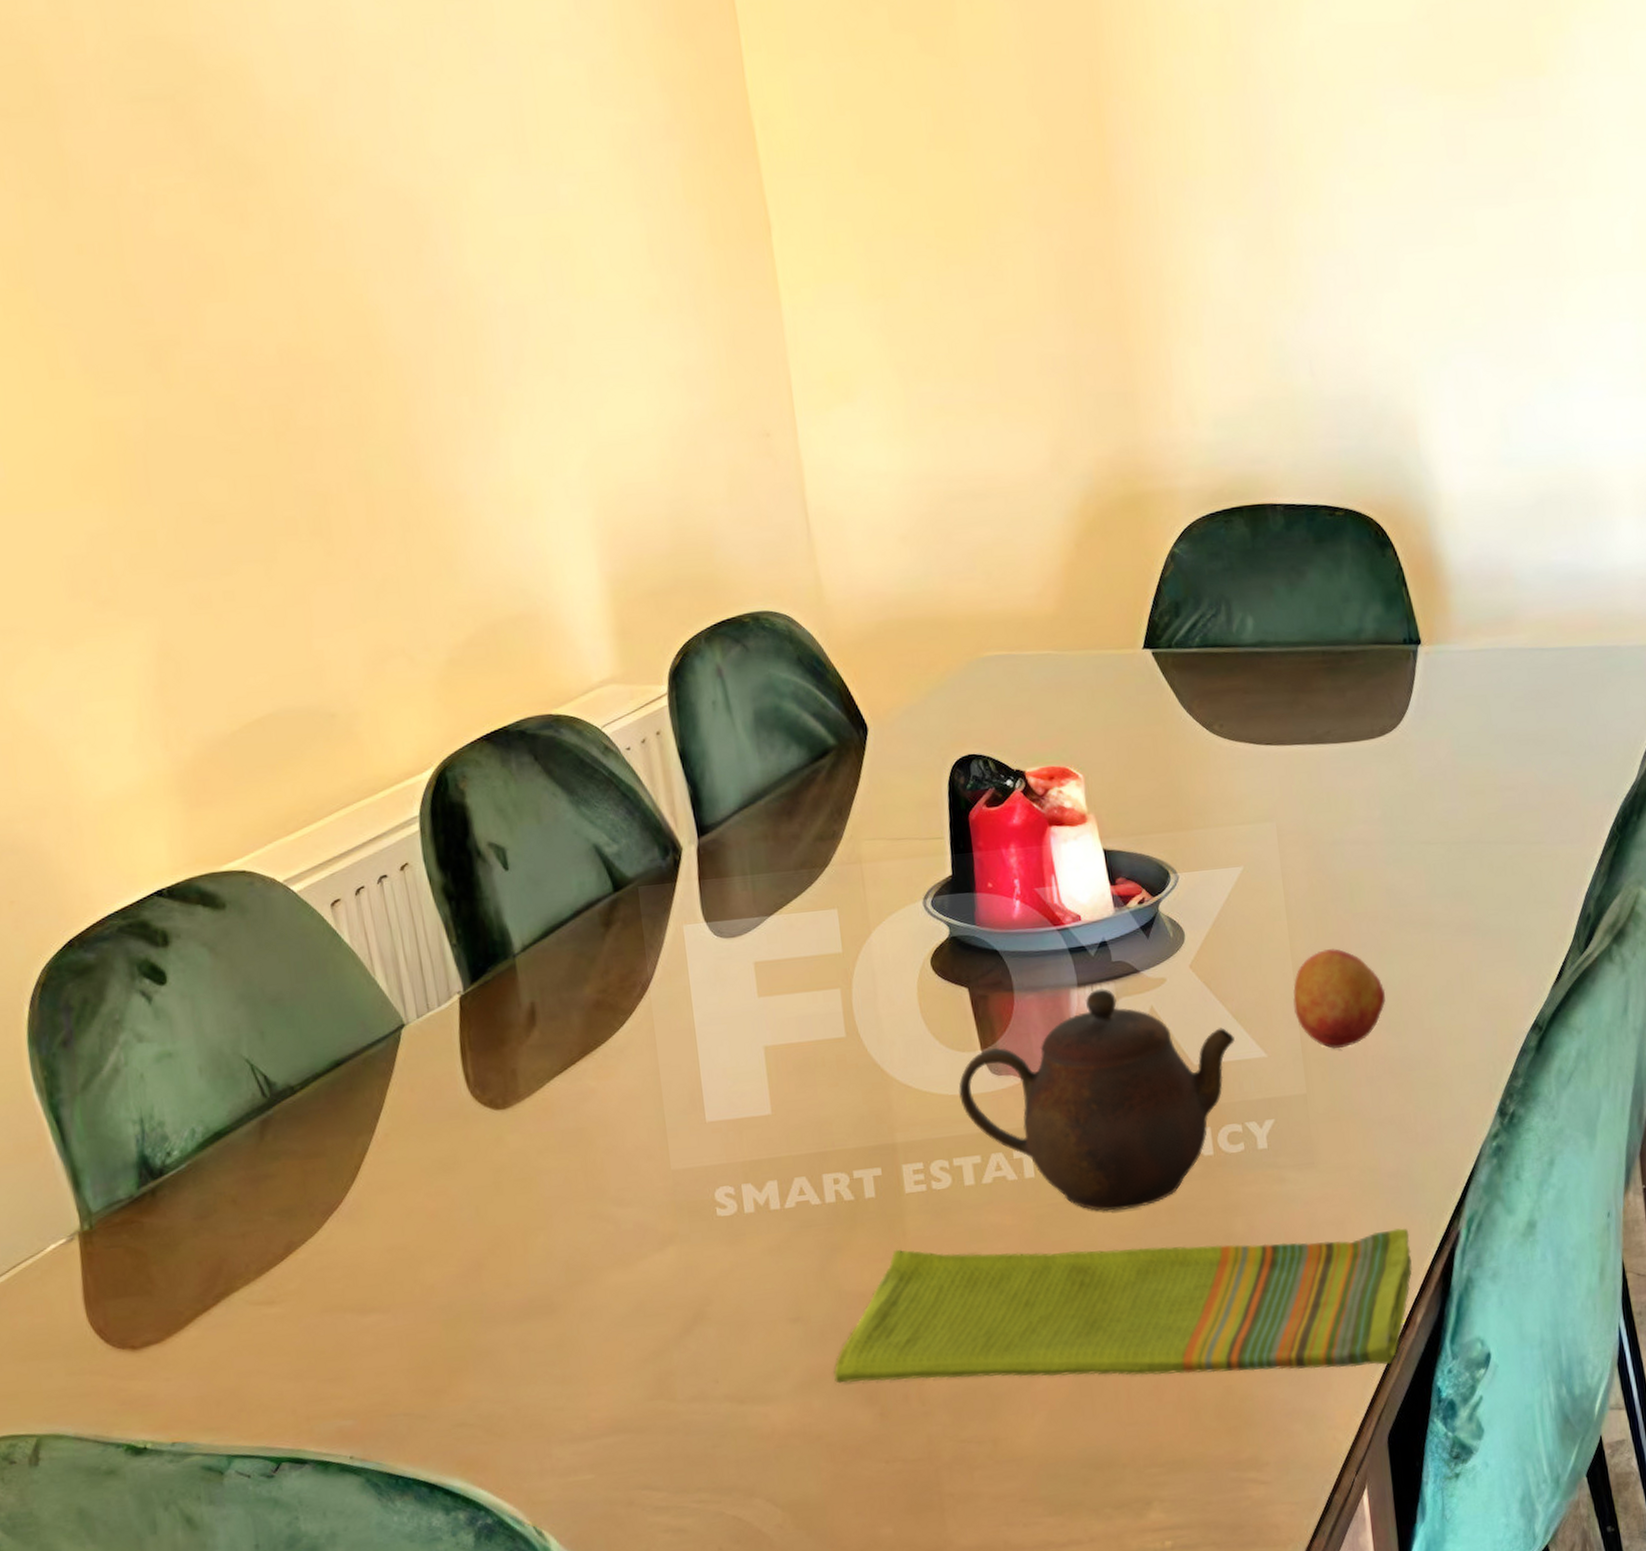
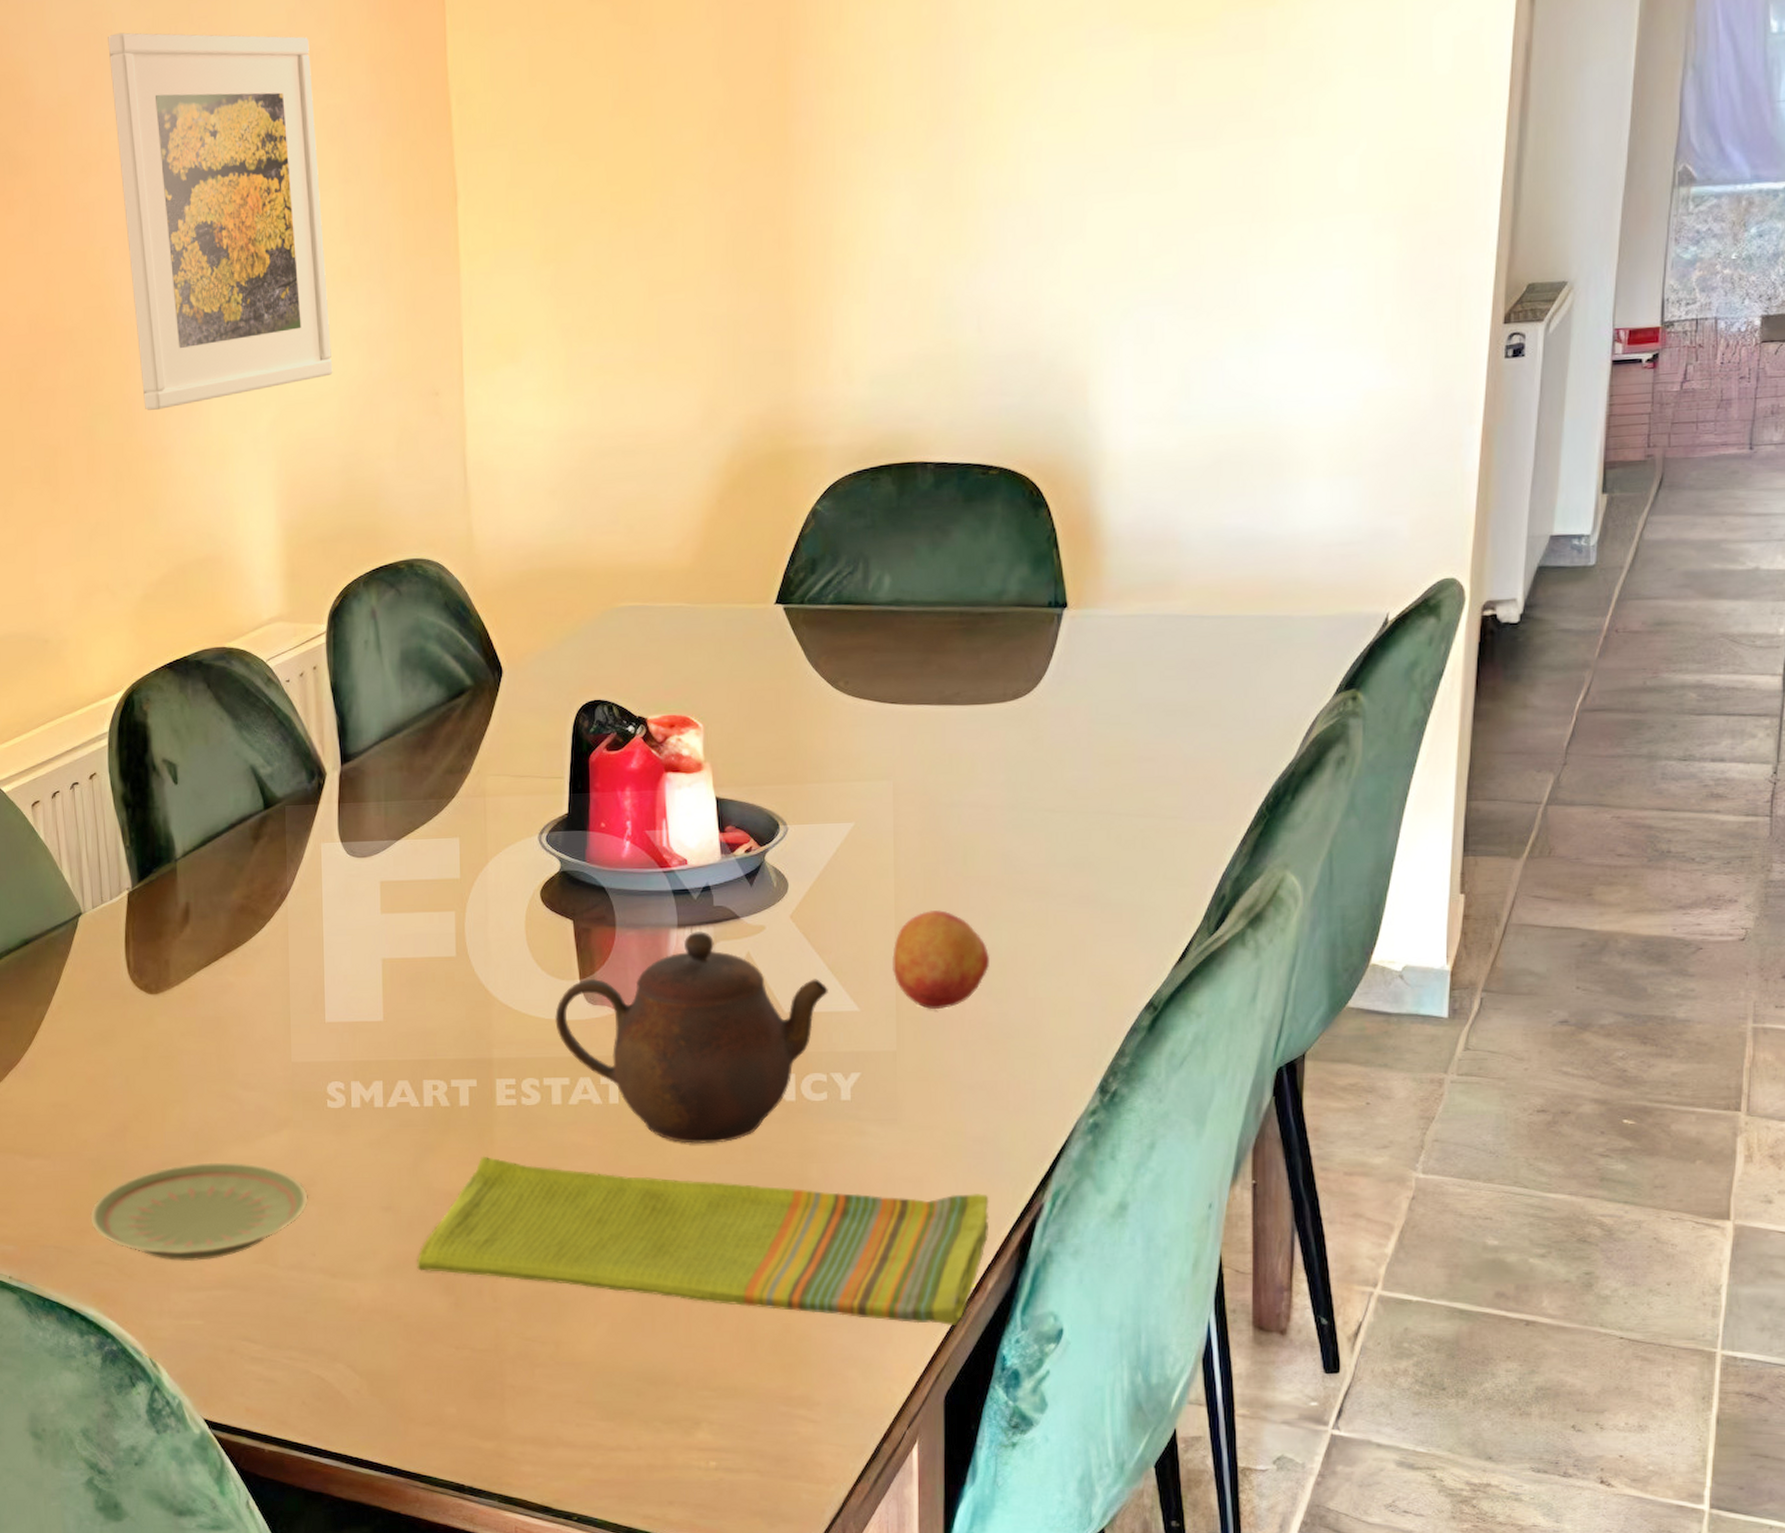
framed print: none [349,31,649,452] -> present [108,32,333,410]
plate: none [445,1289,705,1411] -> present [90,1162,308,1262]

